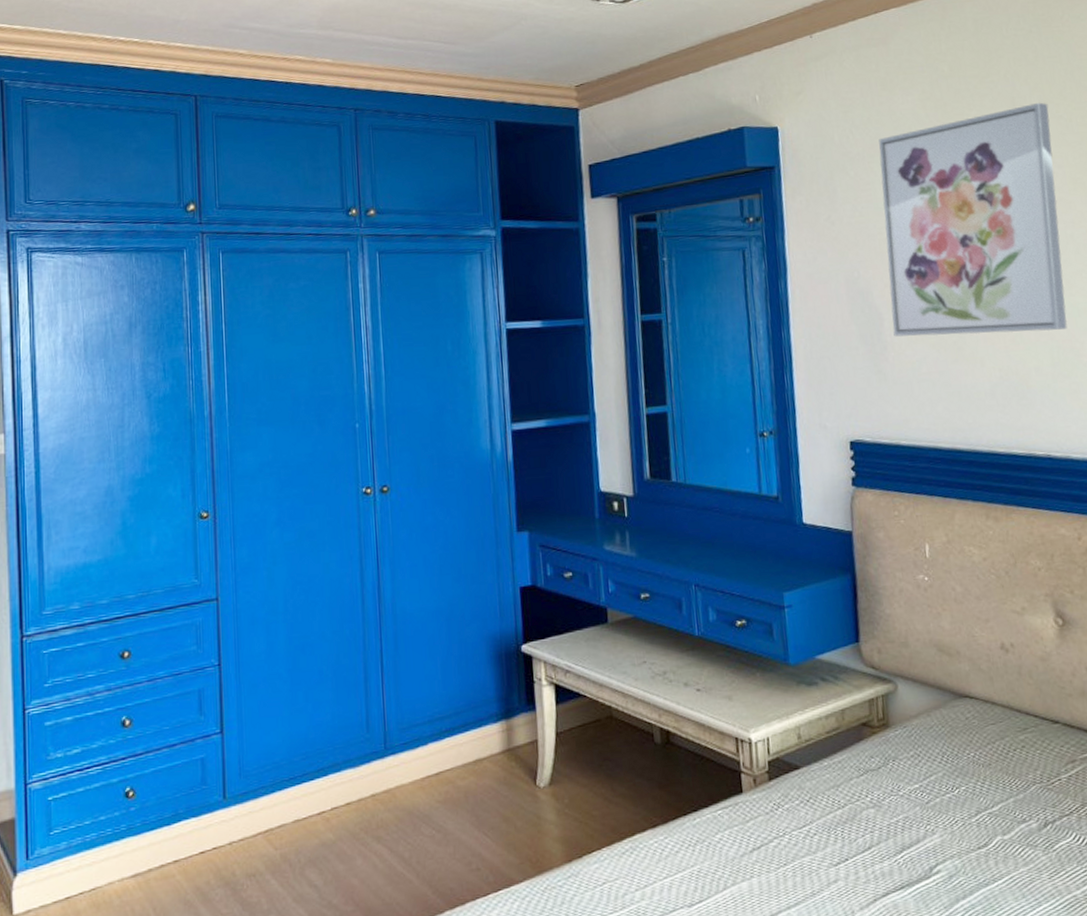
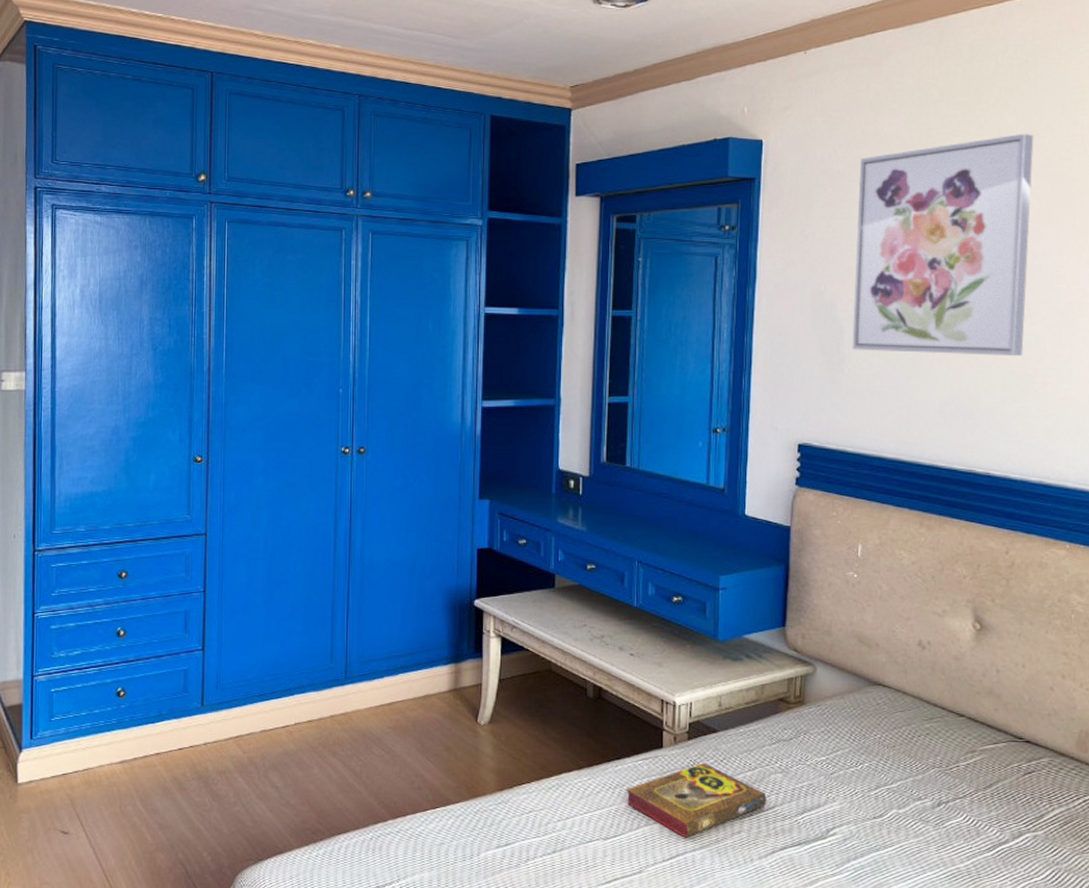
book: none [707,805,862,895] -> present [626,763,767,838]

